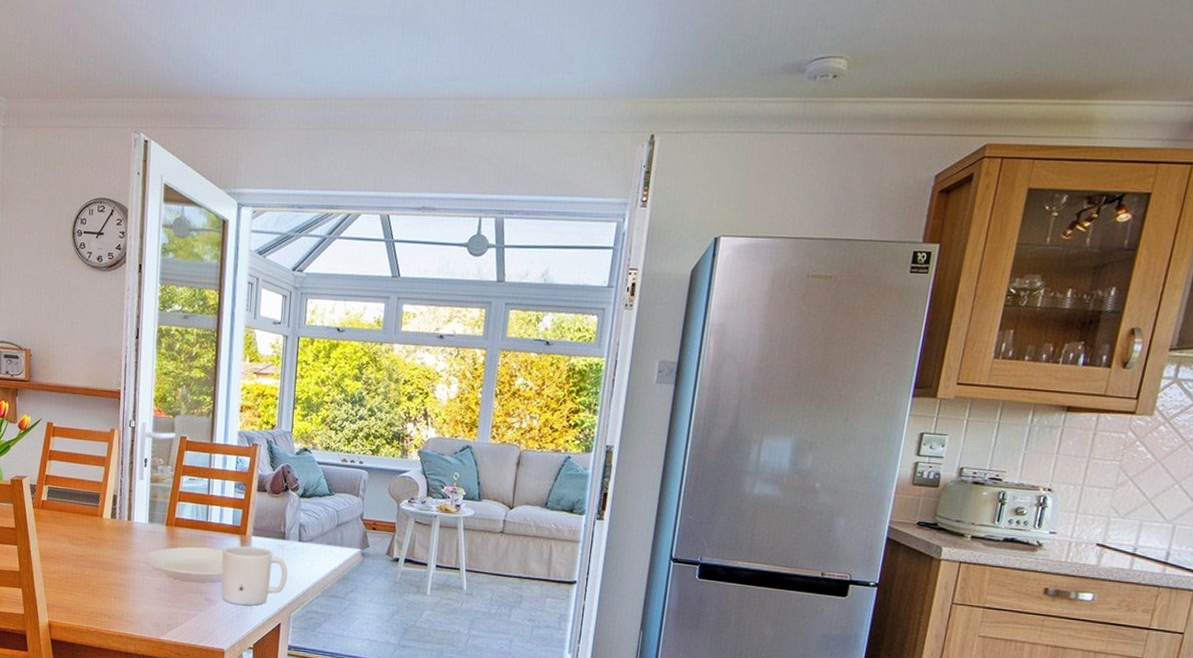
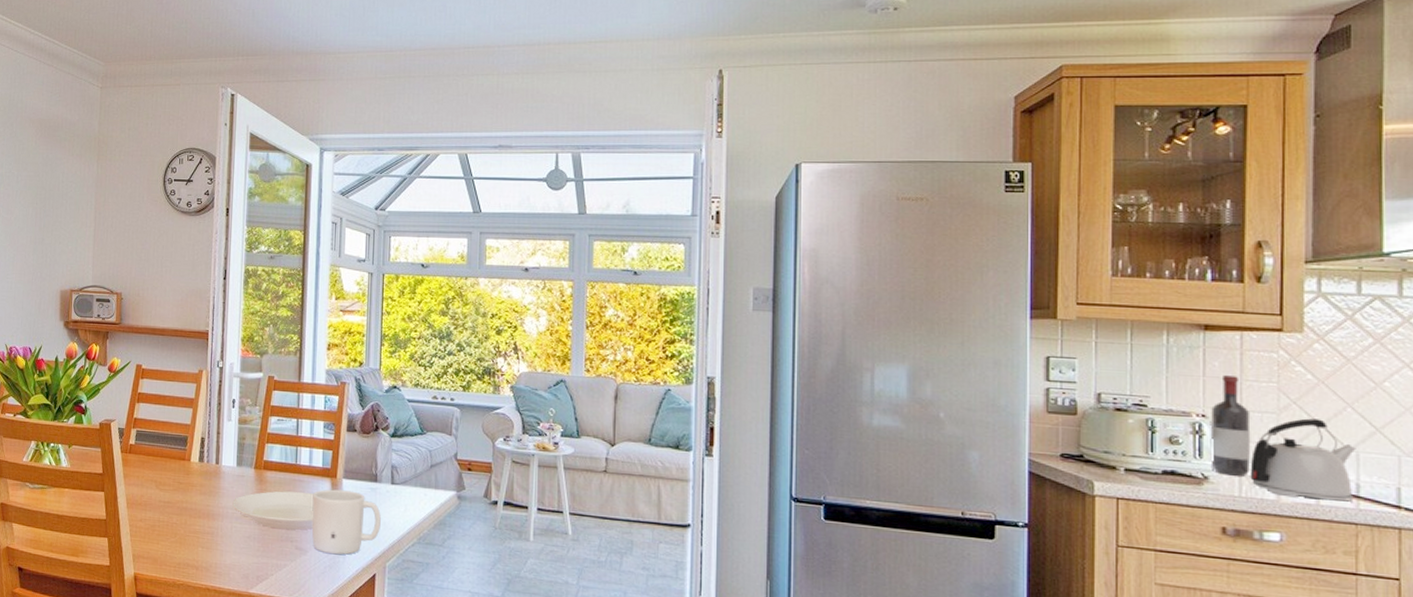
wine bottle: none [1047,453,1091,544] -> present [1211,375,1251,476]
kettle: none [1078,493,1175,568] -> present [1250,418,1356,502]

